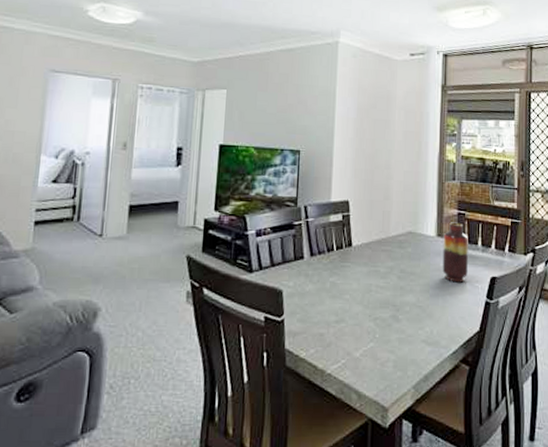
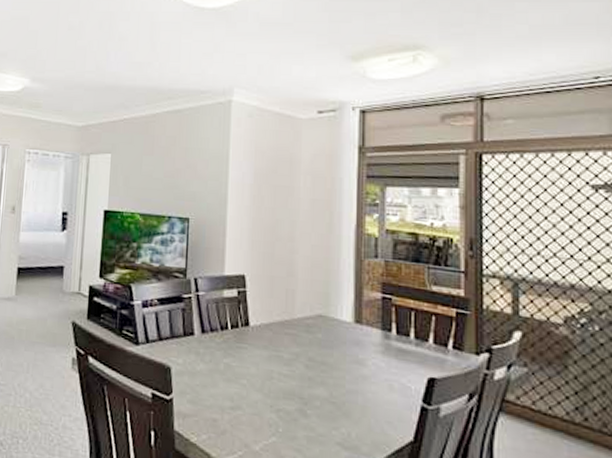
vase: present [442,222,468,283] -> none [362,307,396,381]

